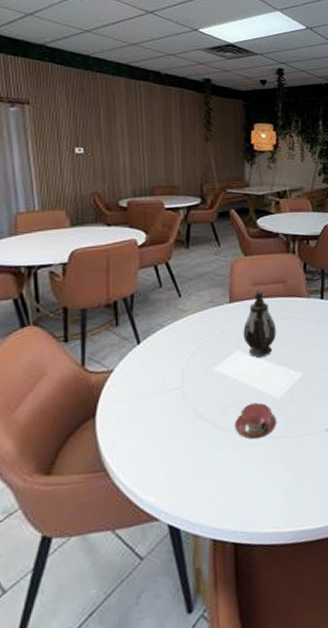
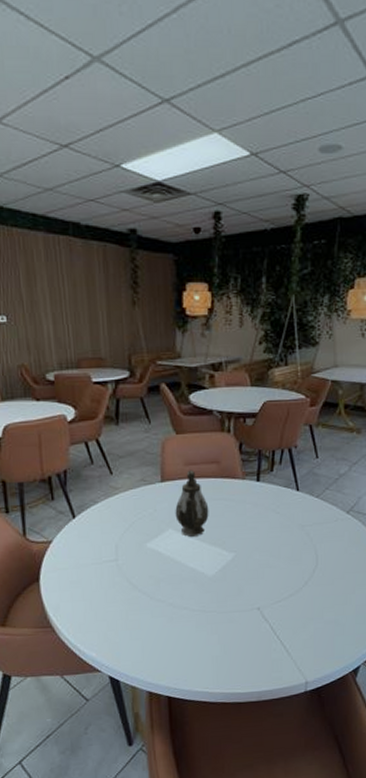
teacup: present [234,402,277,440] -> none [167,578,208,612]

